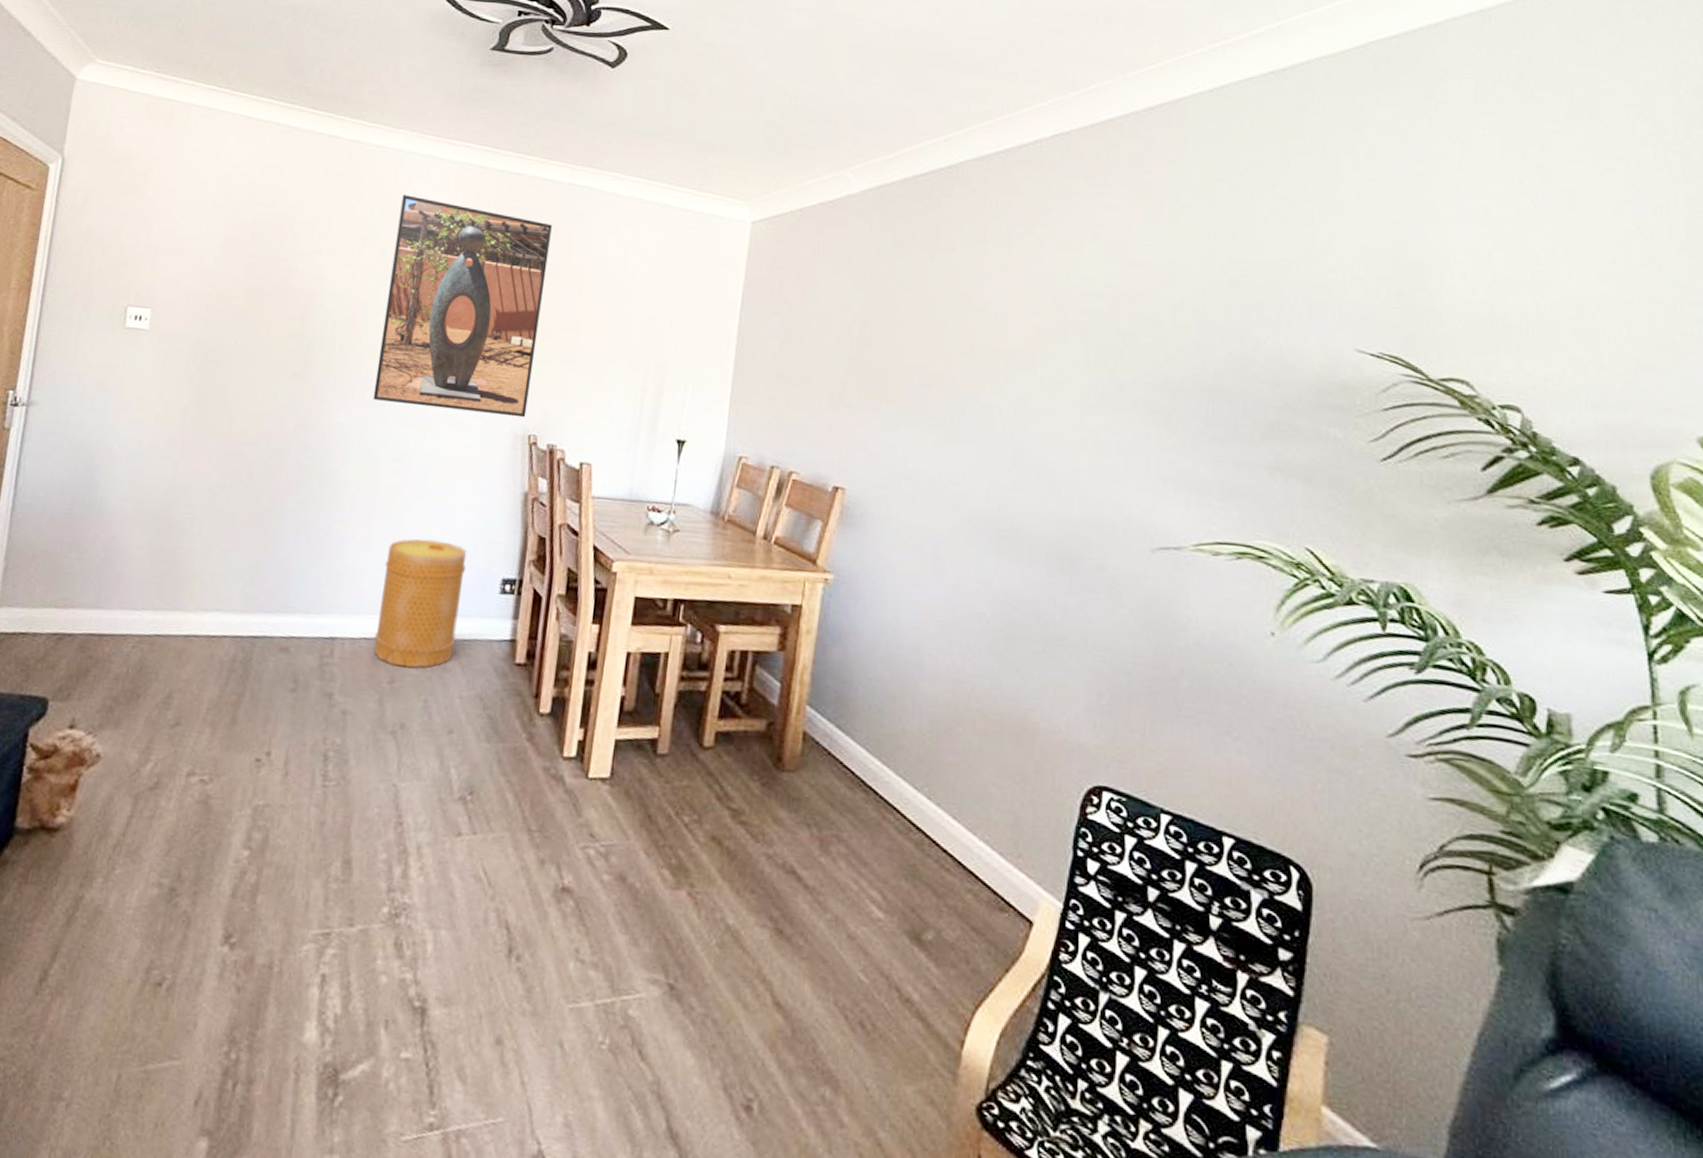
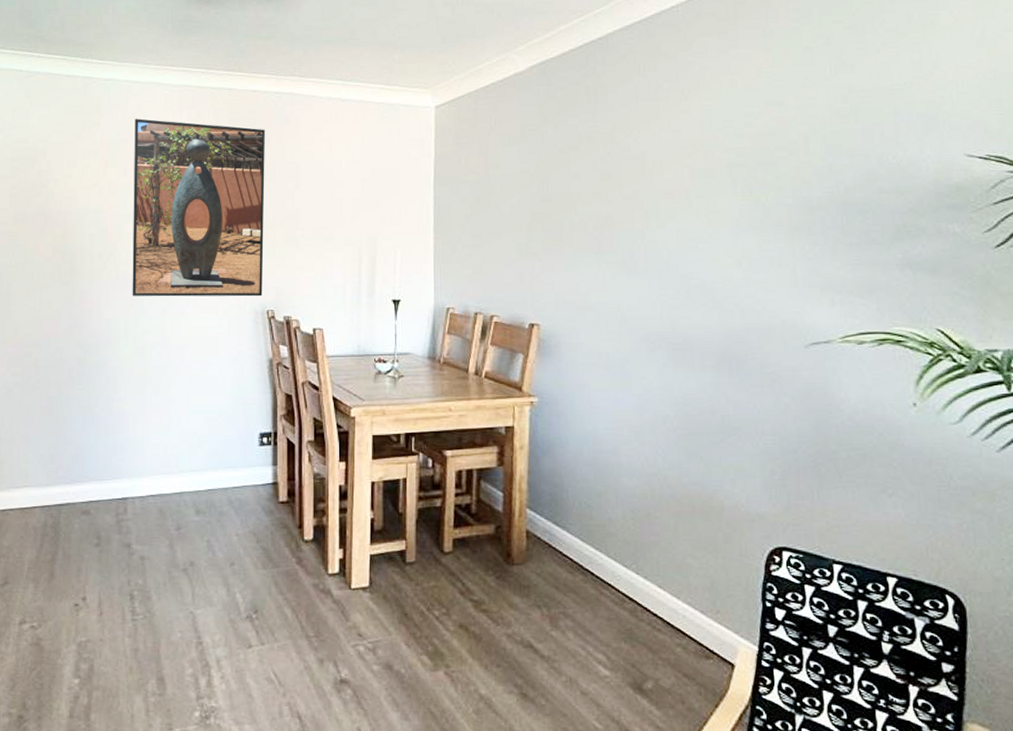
basket: present [374,539,467,668] -> none [160,408,228,516]

